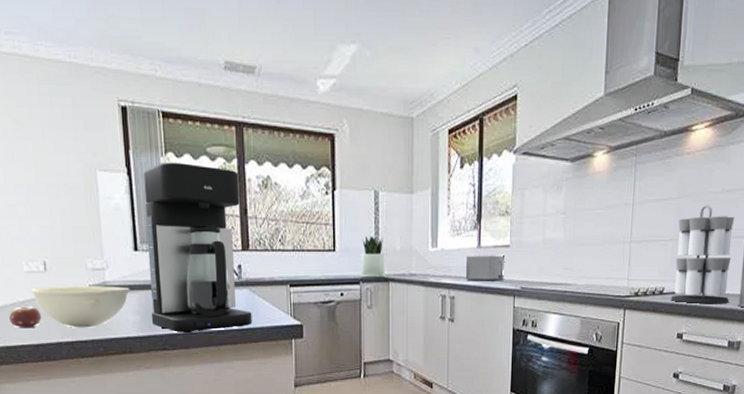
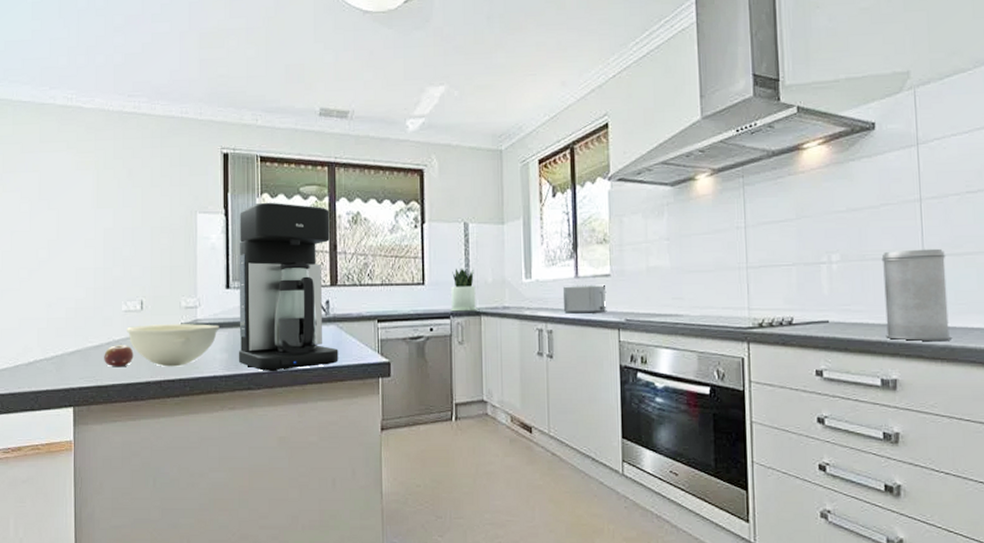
spice rack: present [670,205,735,303] -> none [801,225,875,335]

